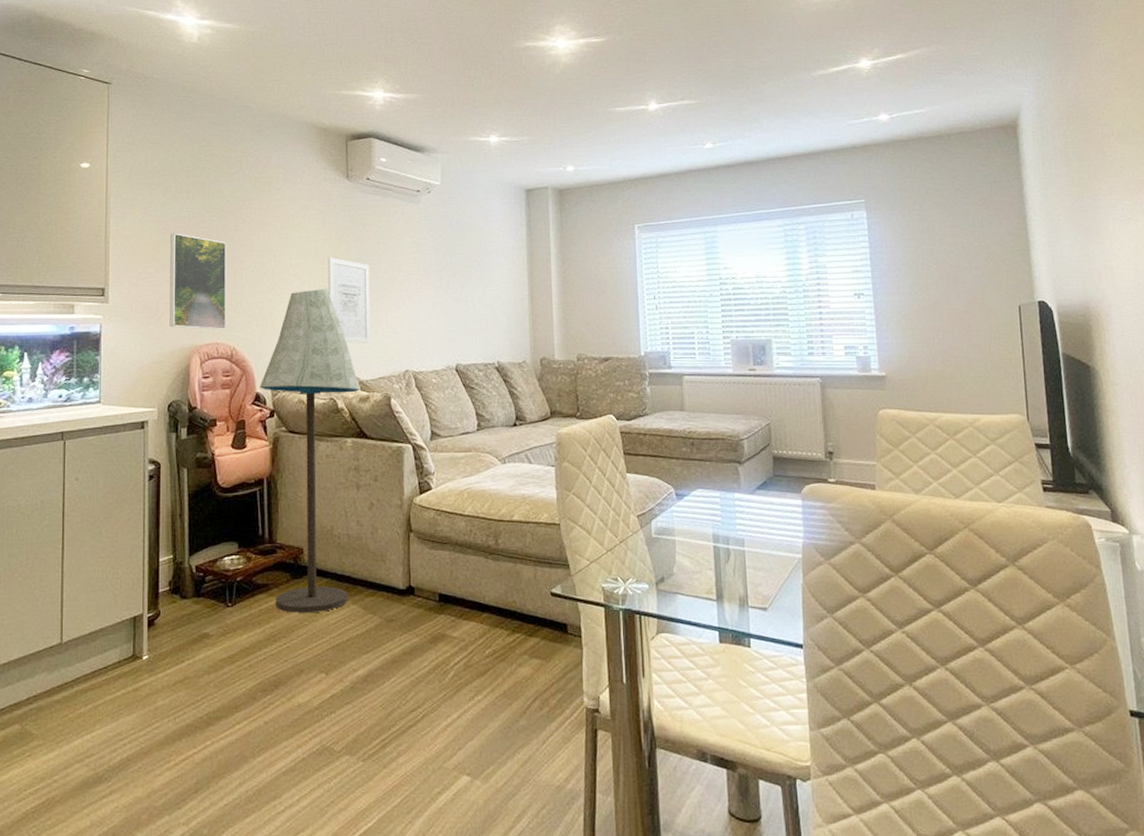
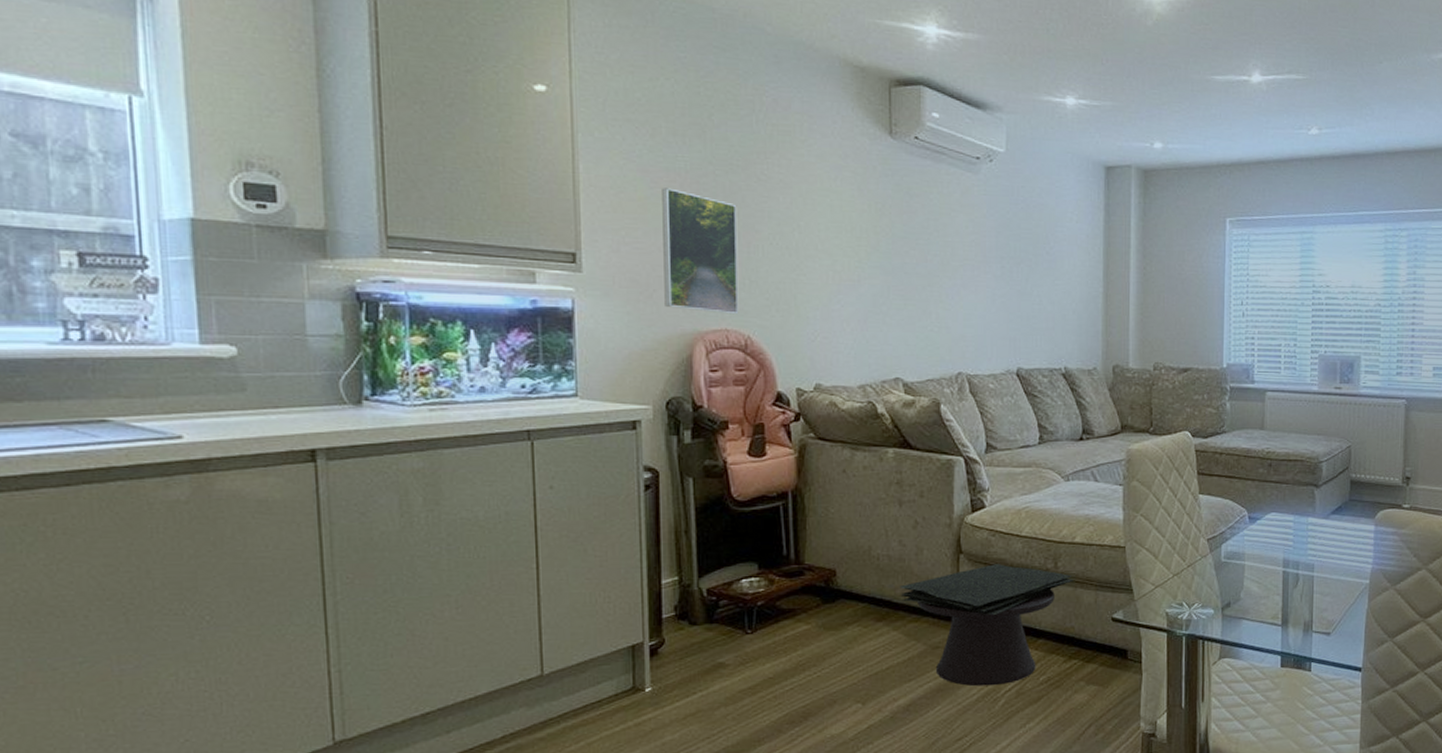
floor lamp: present [259,288,360,613] -> none [781,270,905,640]
wall art: present [328,257,371,344] -> none [866,232,918,340]
side table: none [358,541,514,659] -> present [900,564,1074,687]

